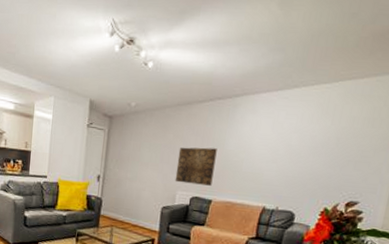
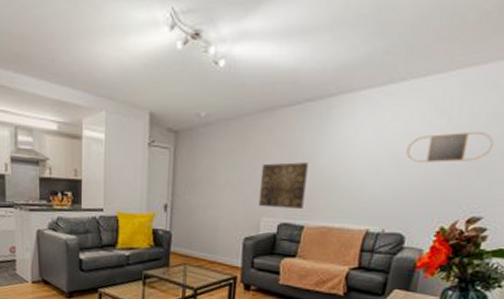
home mirror: none [297,131,368,156] -> present [406,131,494,163]

